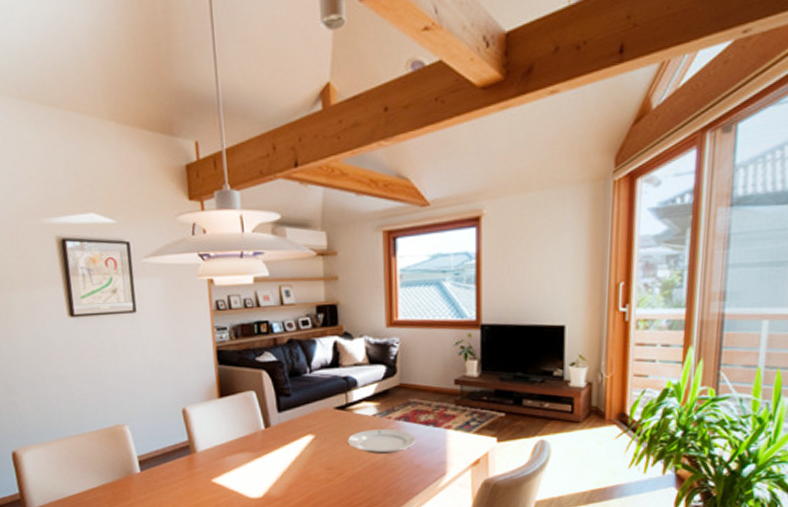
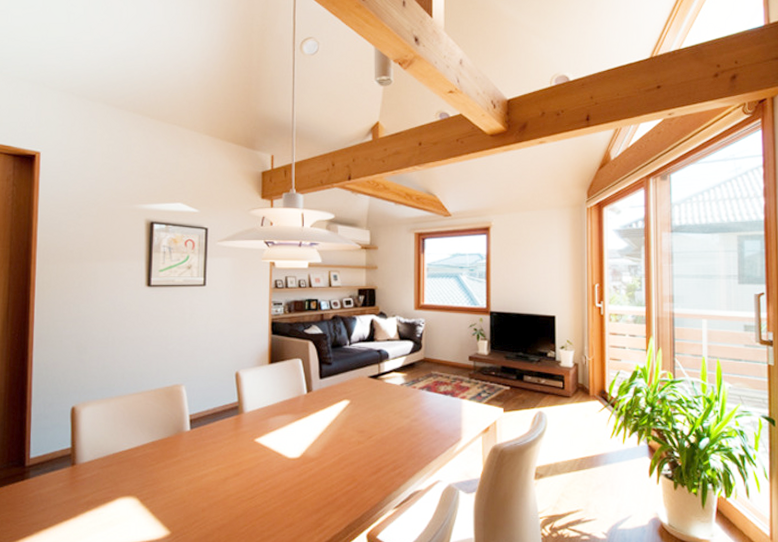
plate: present [347,428,416,454] -> none [378,397,437,420]

